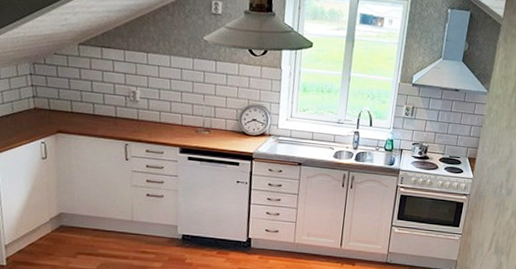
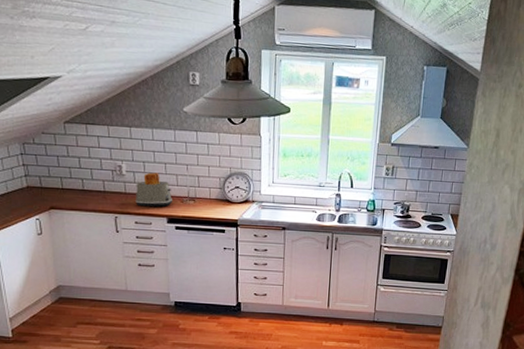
toaster: none [148,100,187,136] -> present [136,172,172,207]

